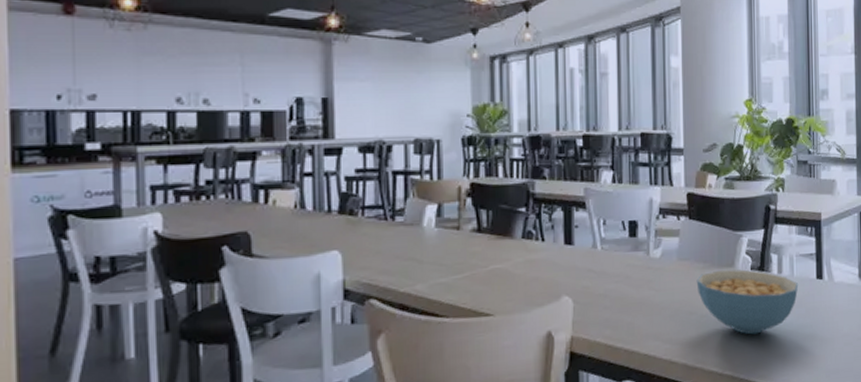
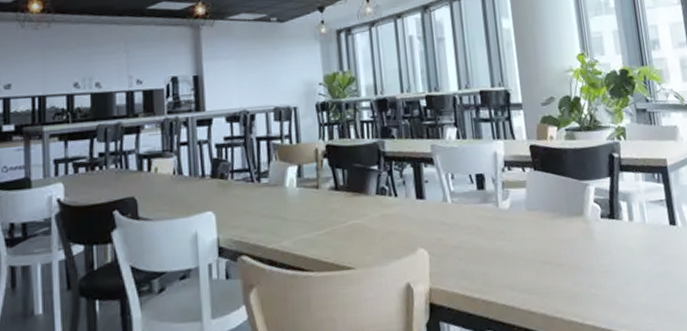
cereal bowl: present [696,269,799,335] -> none [547,218,652,284]

